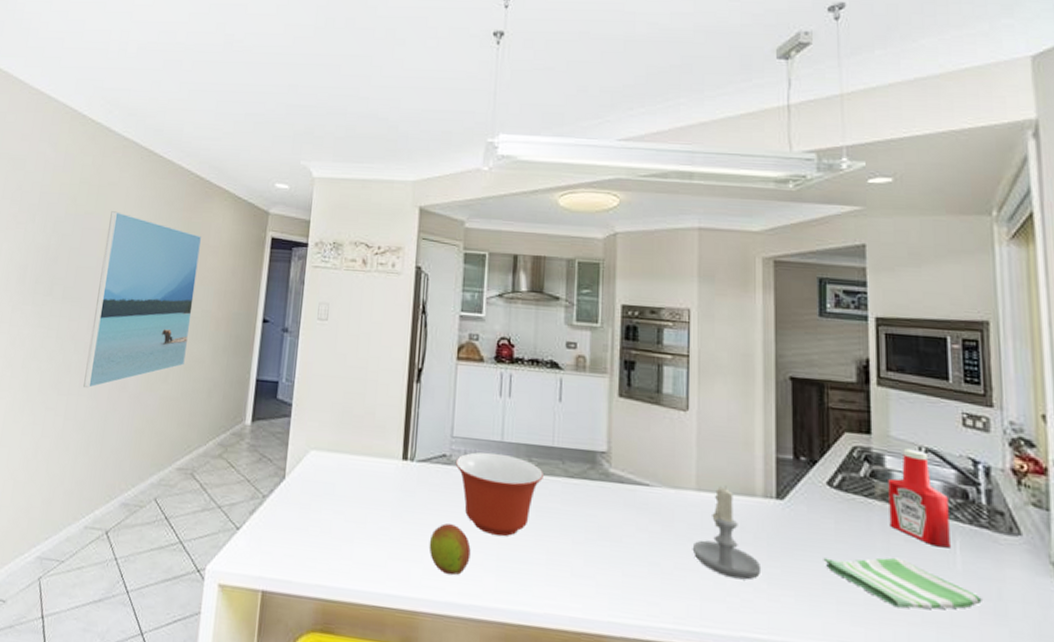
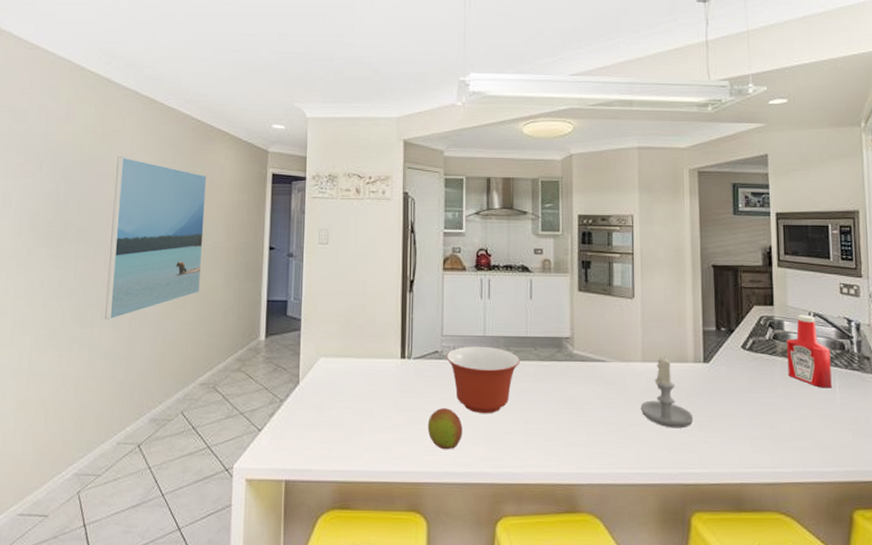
dish towel: present [823,557,984,609] -> none [739,399,855,437]

